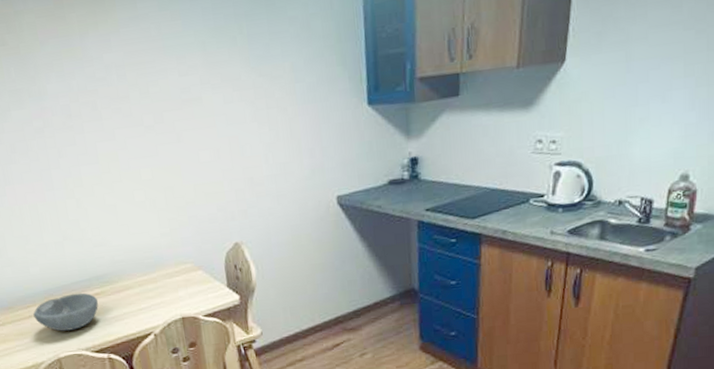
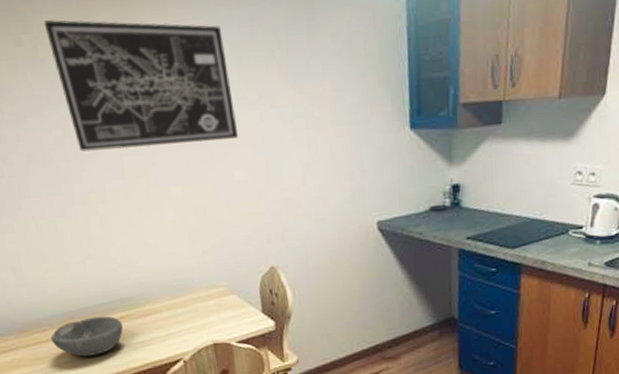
wall art: none [24,15,204,140] -> present [43,20,239,152]

